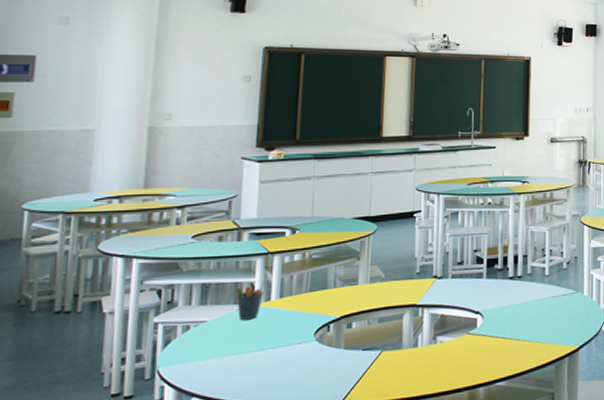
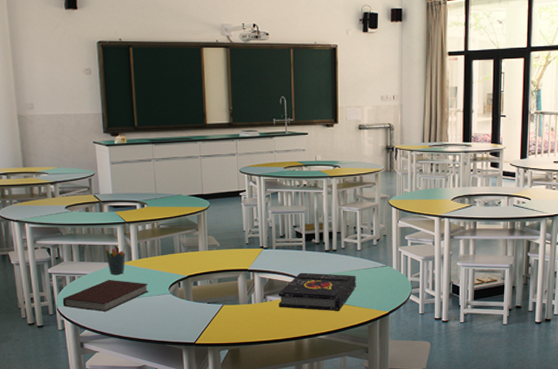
notebook: none [166,327,287,371] -> present [62,280,148,312]
book: none [450,304,543,351] -> present [278,272,356,311]

